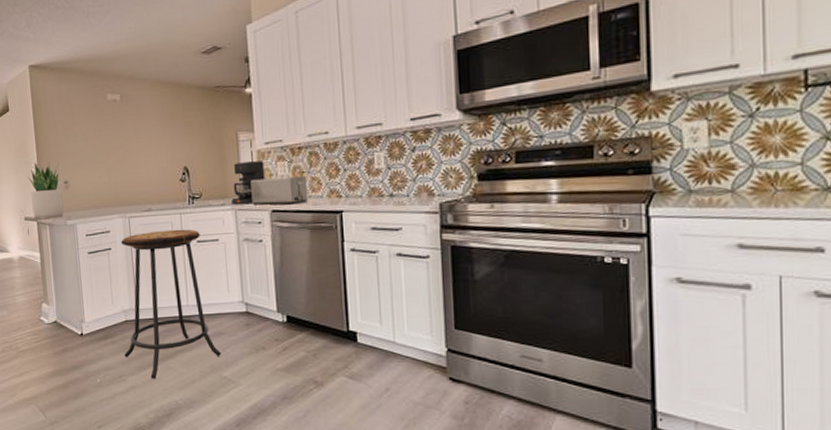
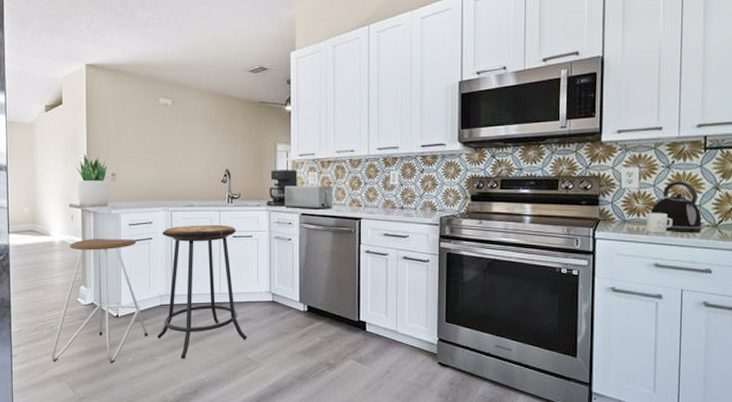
bar stool: none [19,251,115,385] -> present [51,238,148,363]
mug: none [721,176,762,205] -> present [646,212,673,233]
kettle: none [727,132,808,202] -> present [650,181,703,232]

